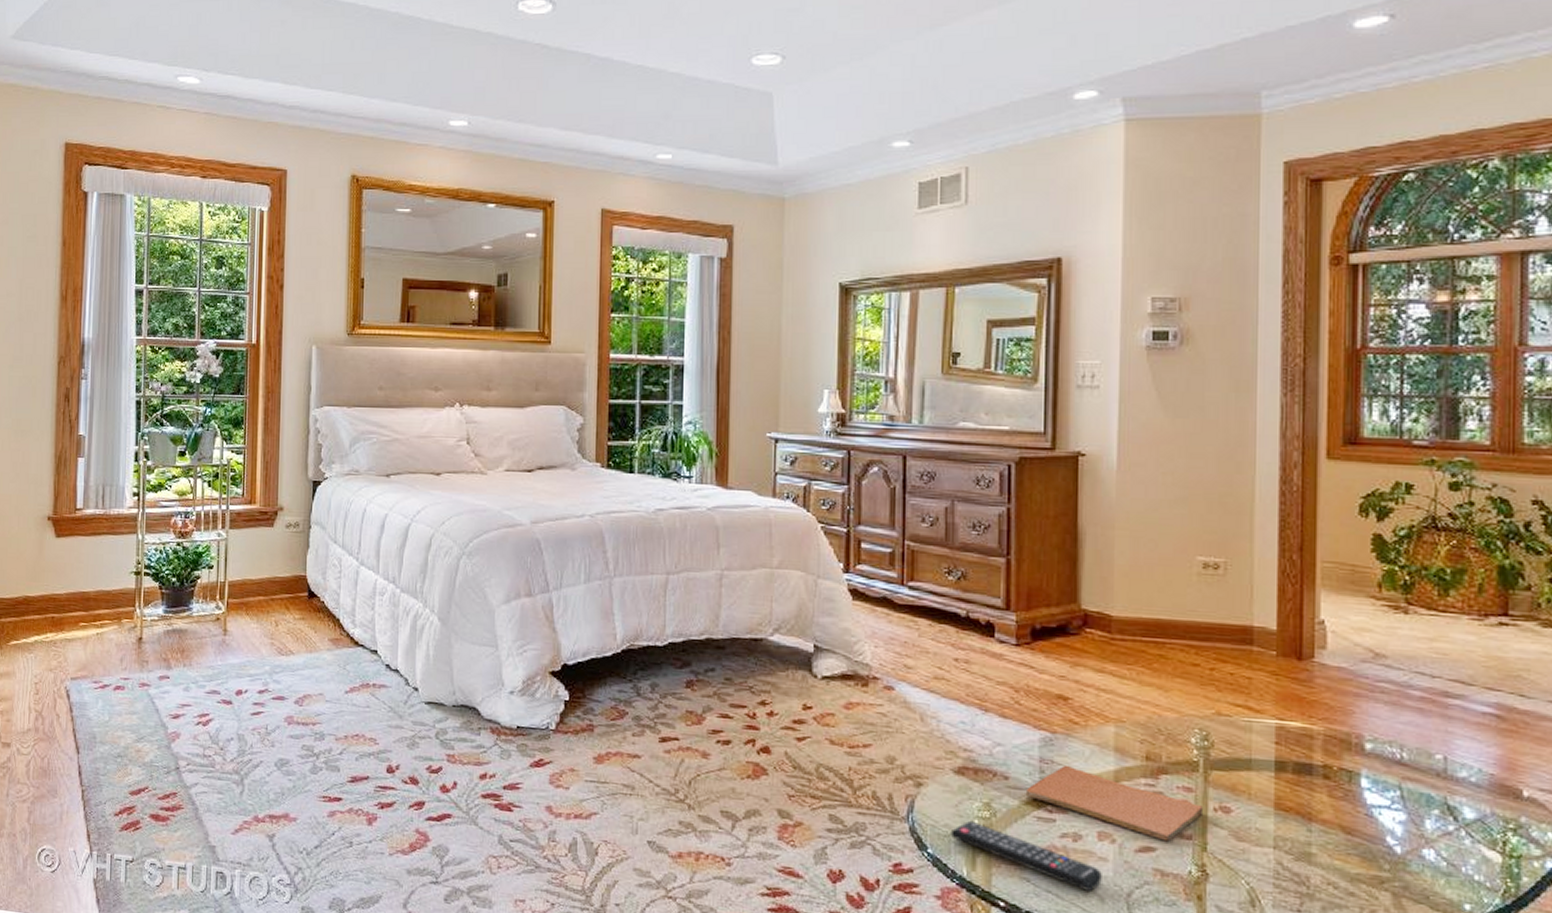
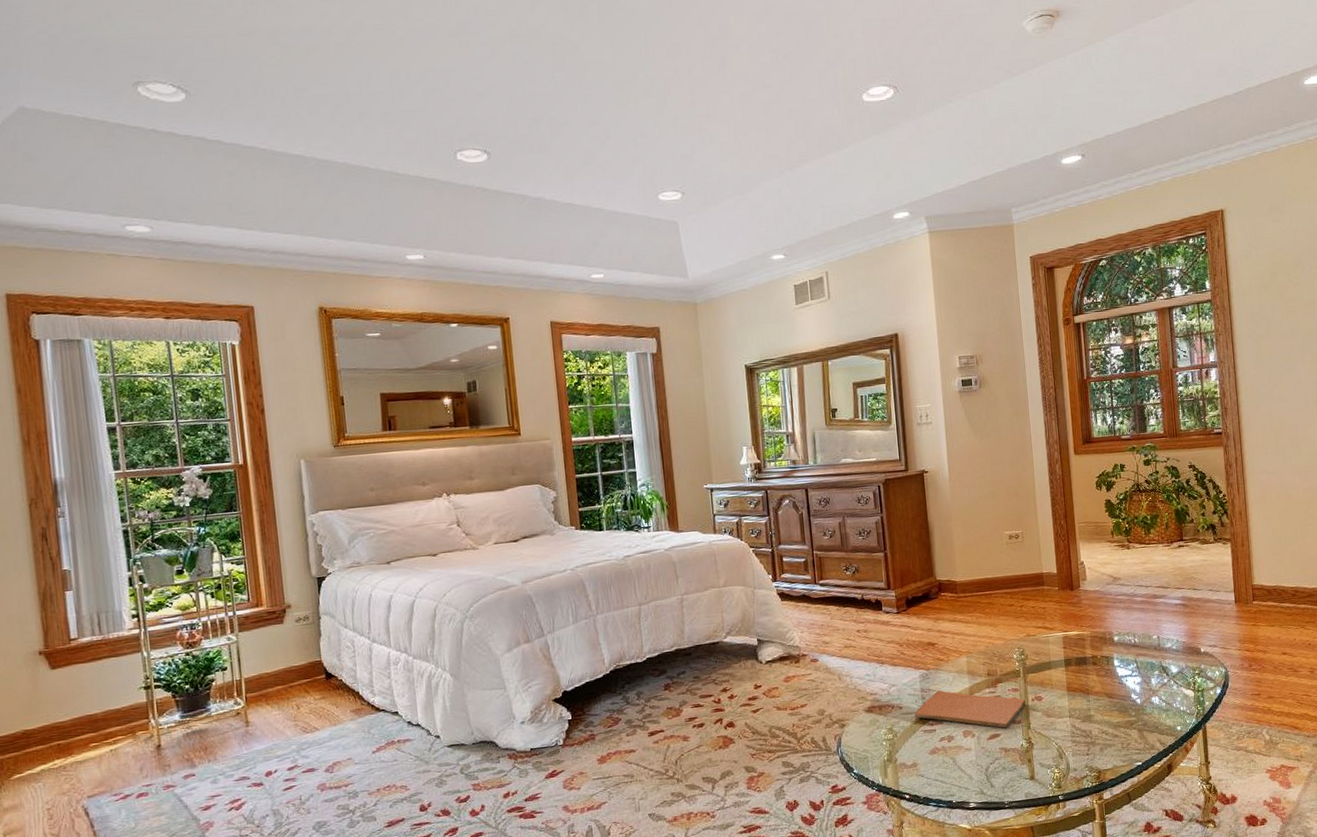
remote control: present [950,820,1102,891] -> none [867,743,969,774]

